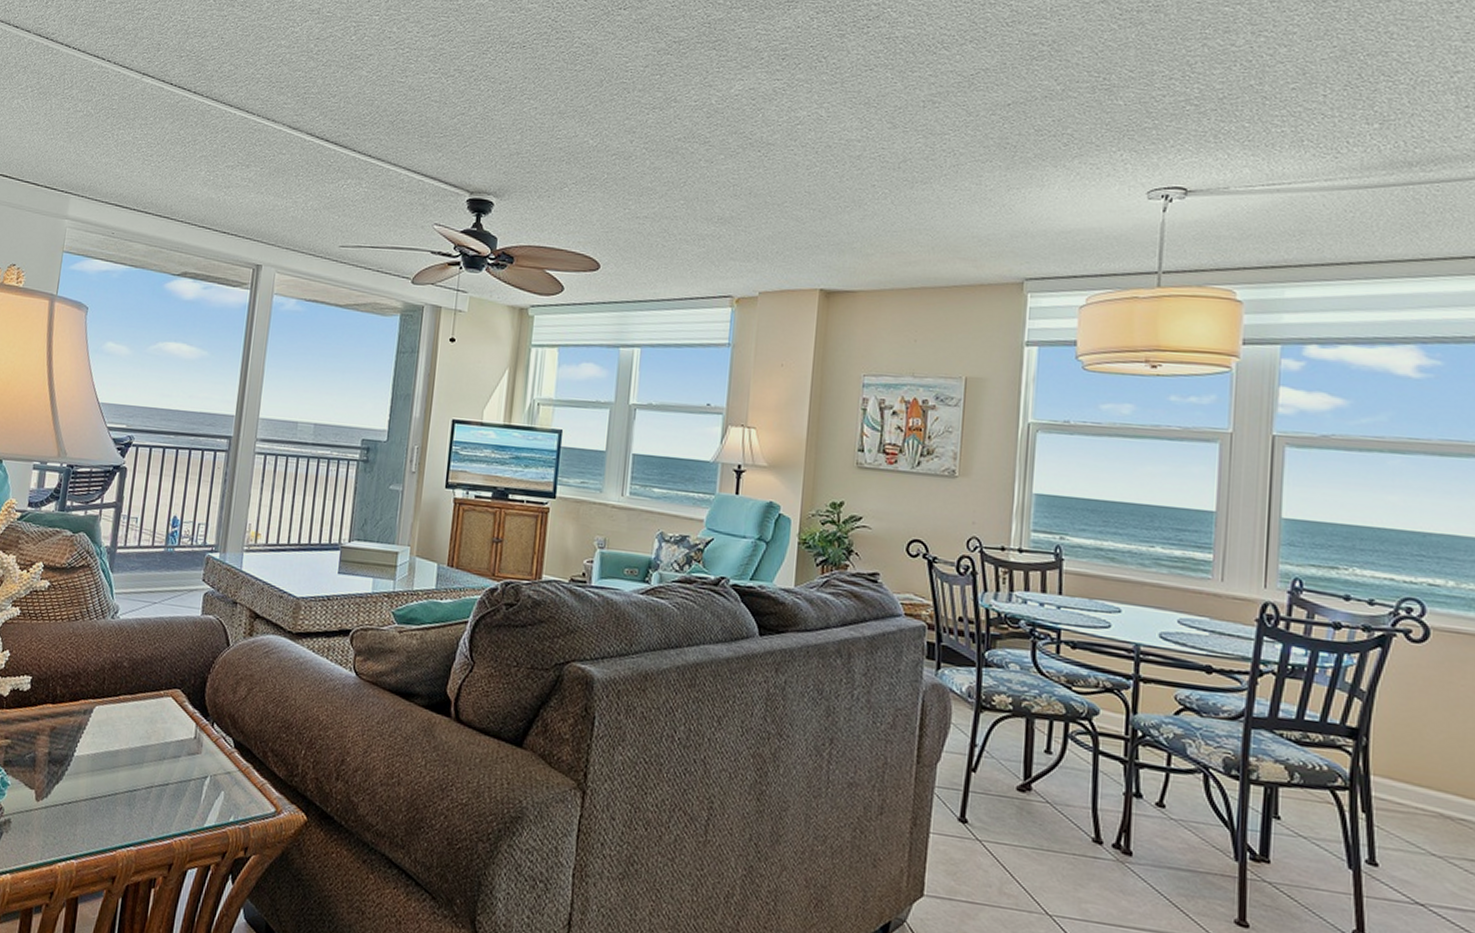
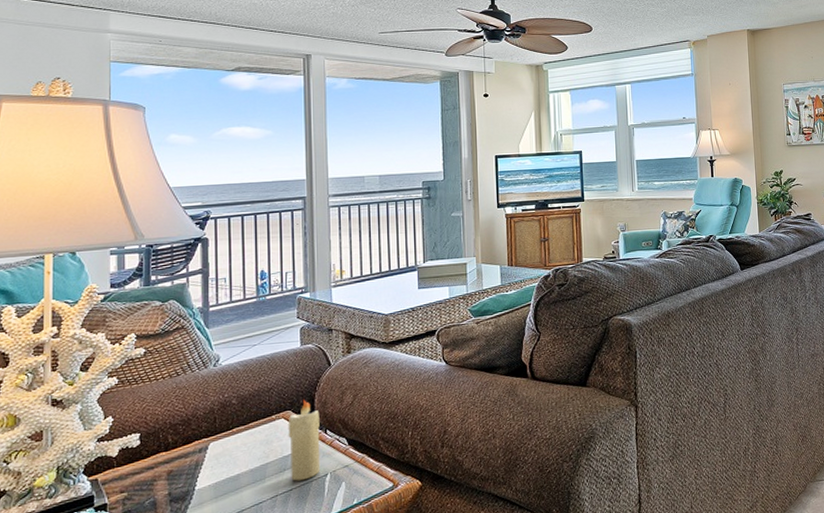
candle: none [169,679,210,777] -> present [288,399,321,481]

